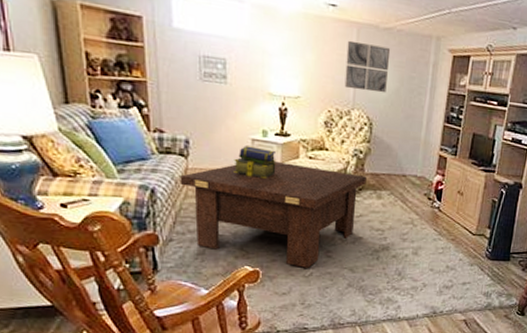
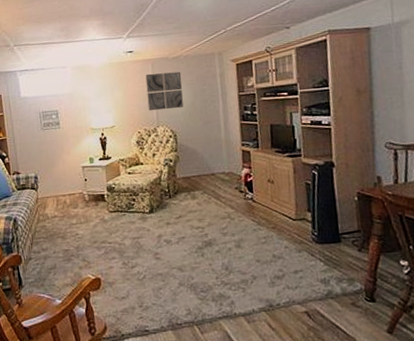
coffee table: present [180,160,367,268] -> none [33,180,180,272]
stack of books: present [233,146,277,179] -> none [70,172,104,198]

